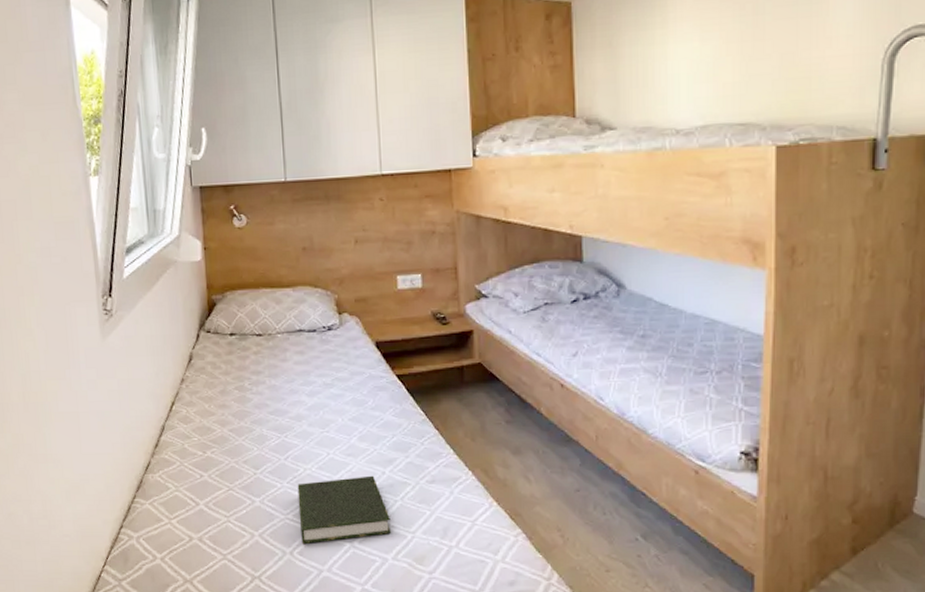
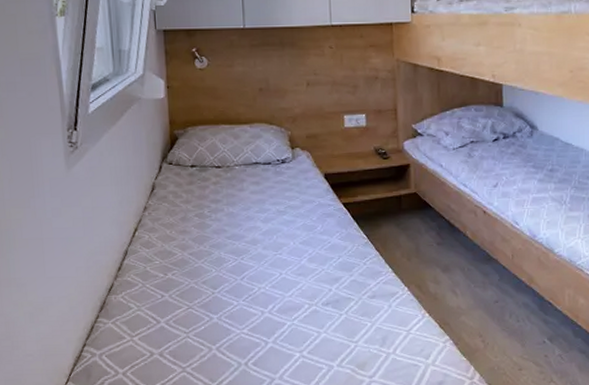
book: present [297,475,391,544] -> none [252,292,336,355]

